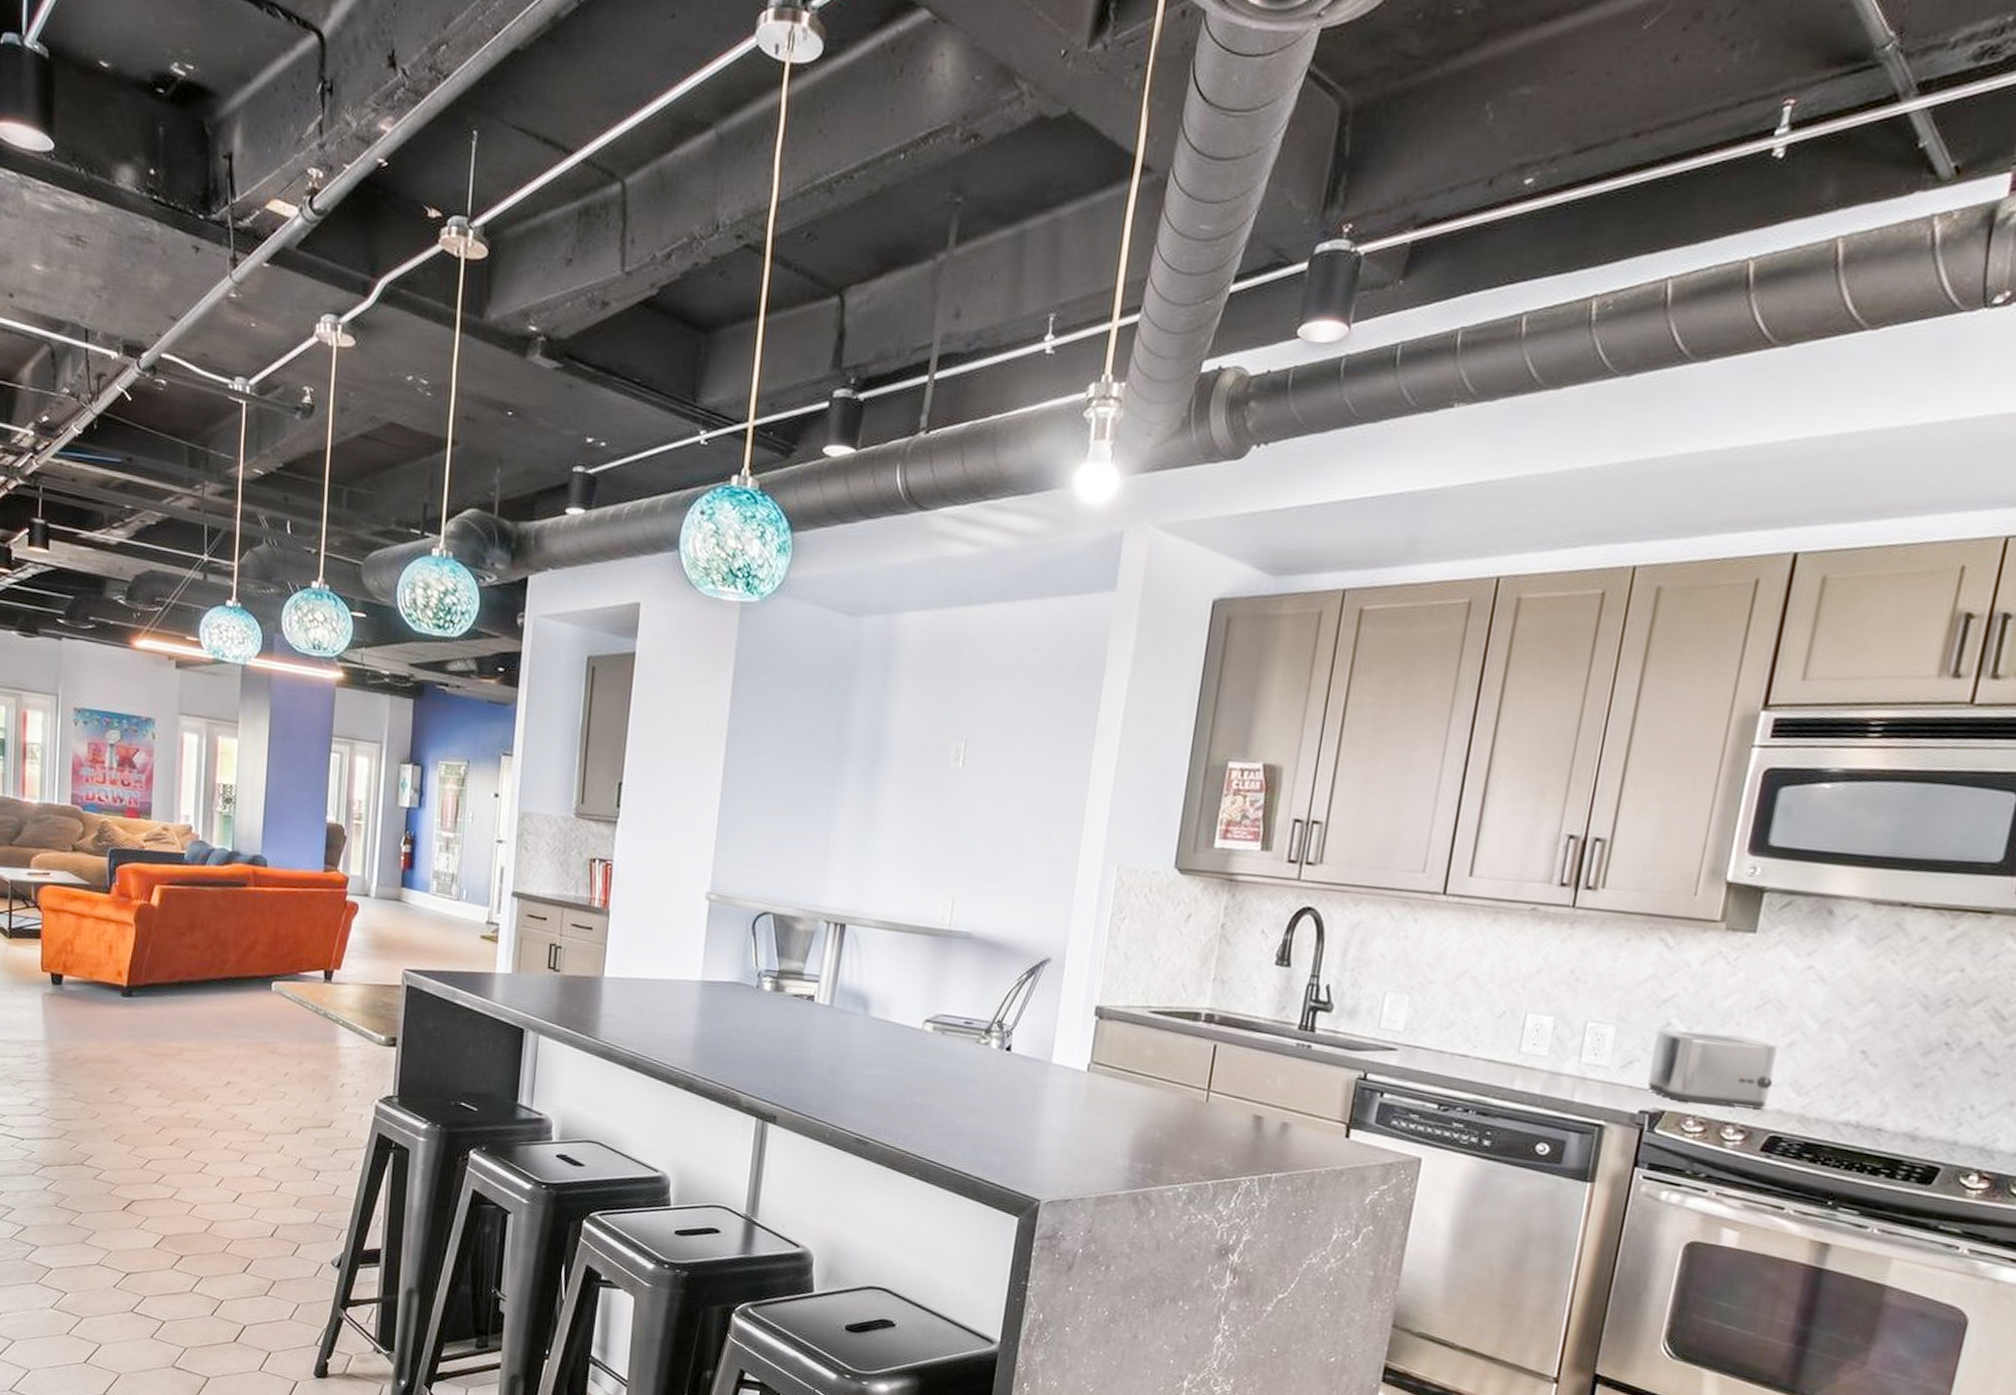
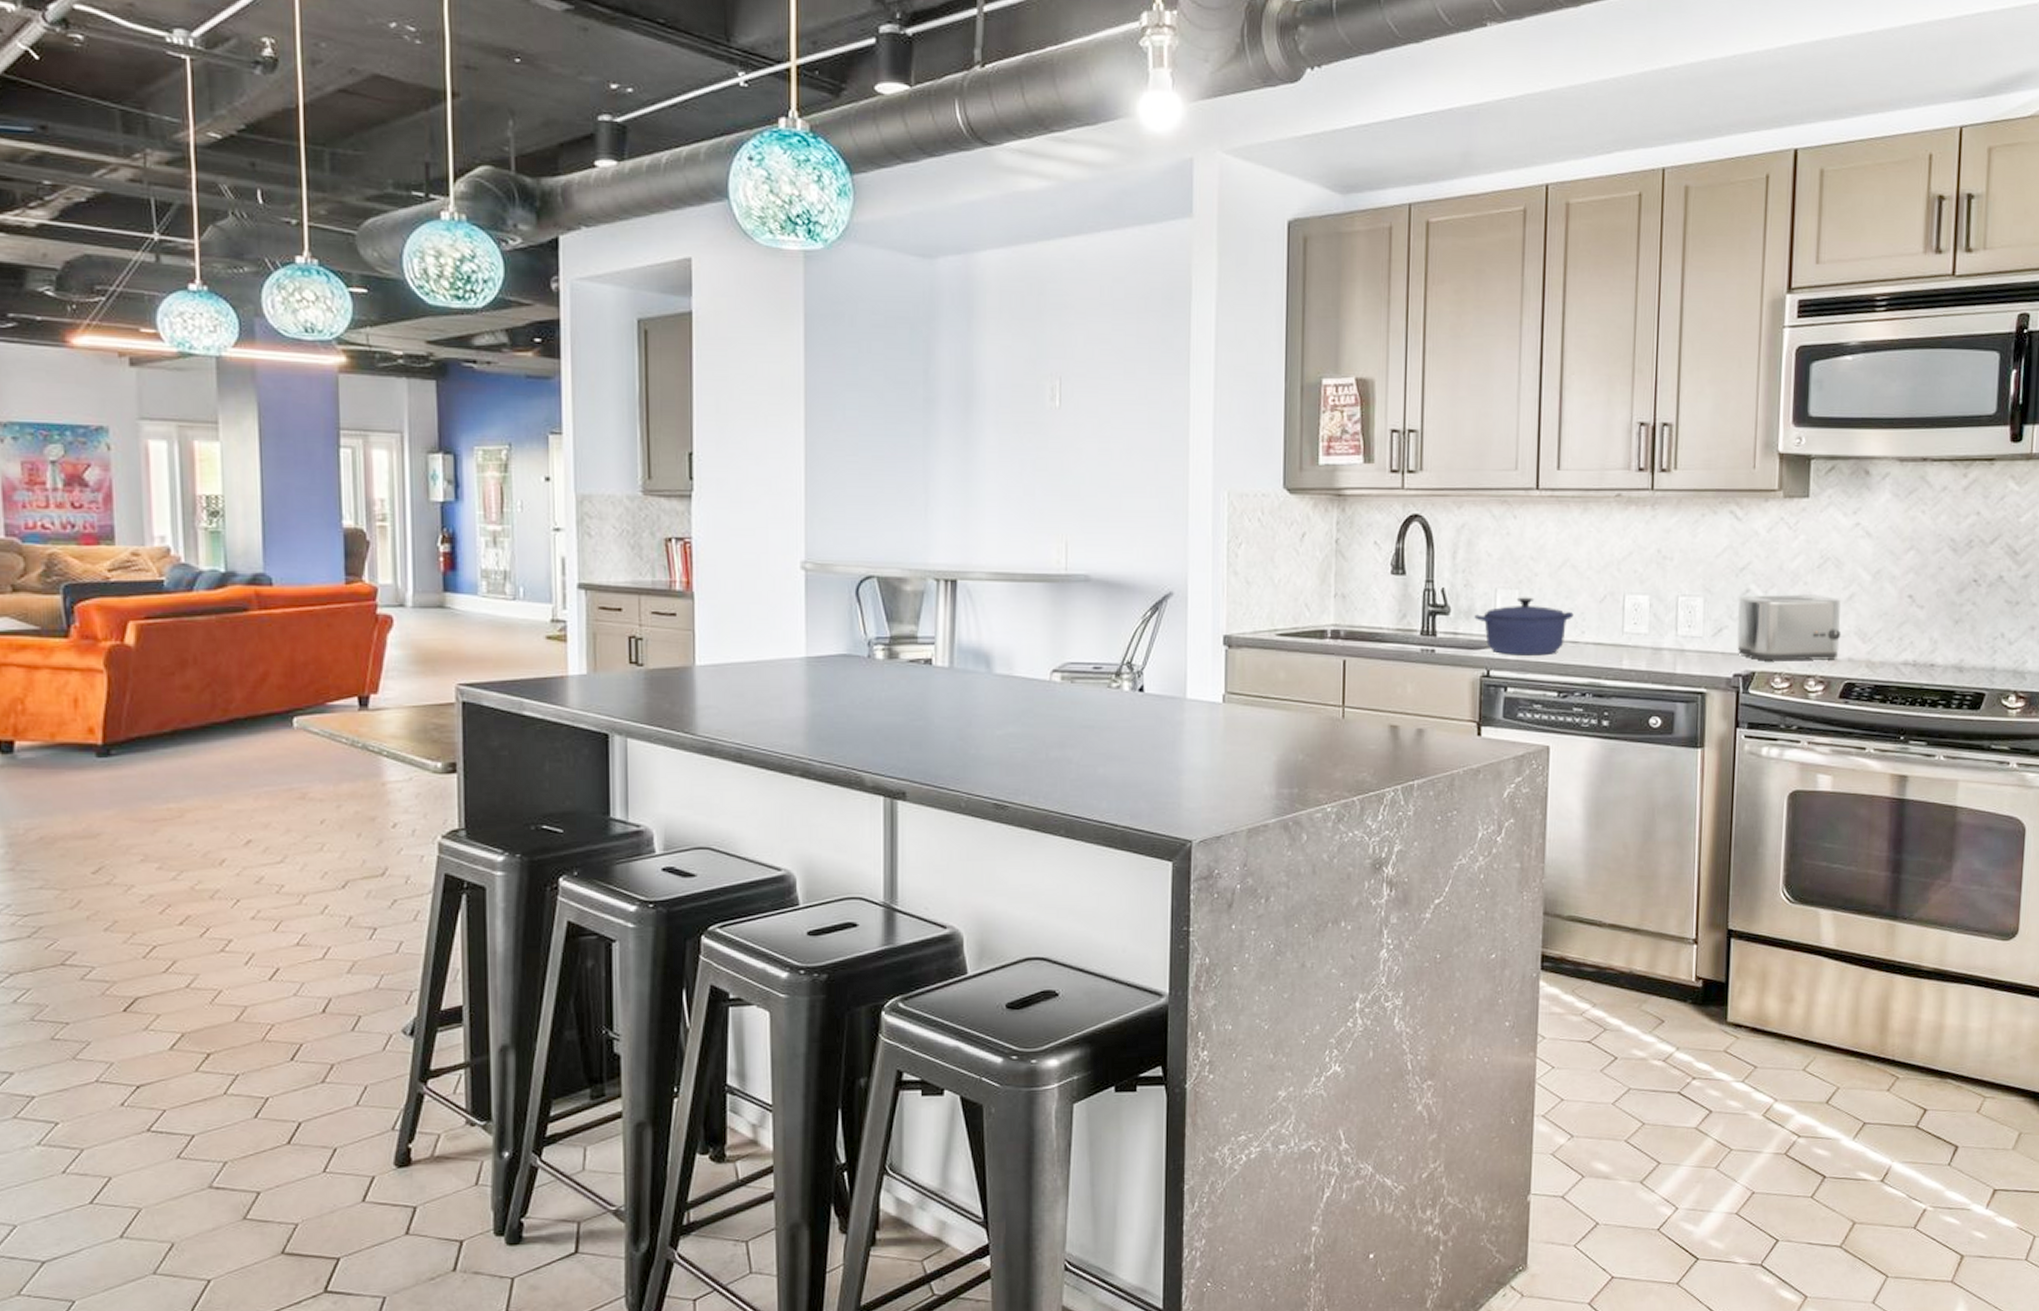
cooking pot: none [1358,1003,1467,1066] -> present [1474,597,1574,657]

